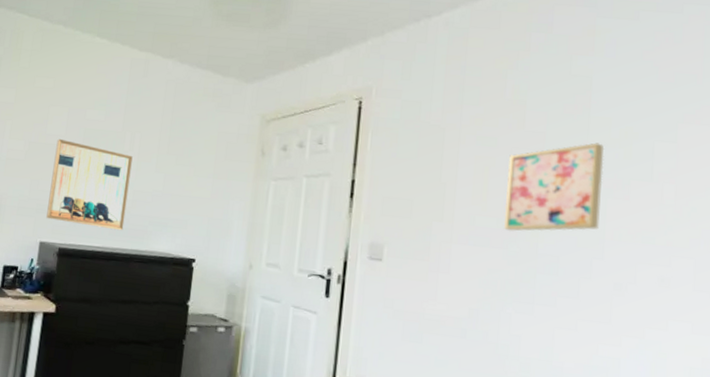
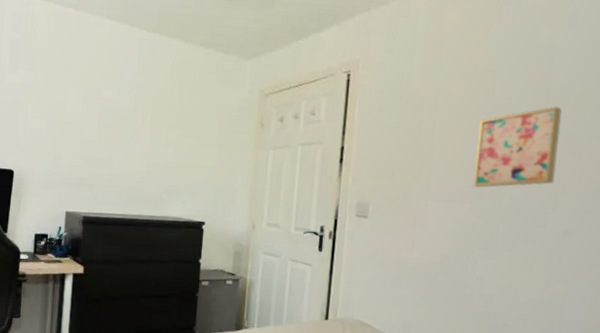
wall art: present [46,138,133,231] -> none [70,116,145,199]

